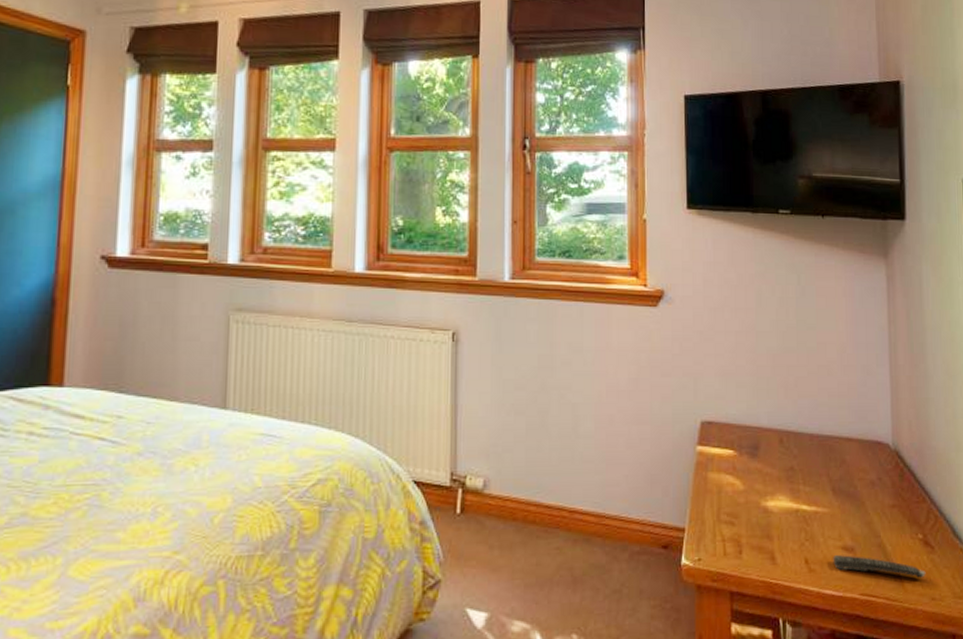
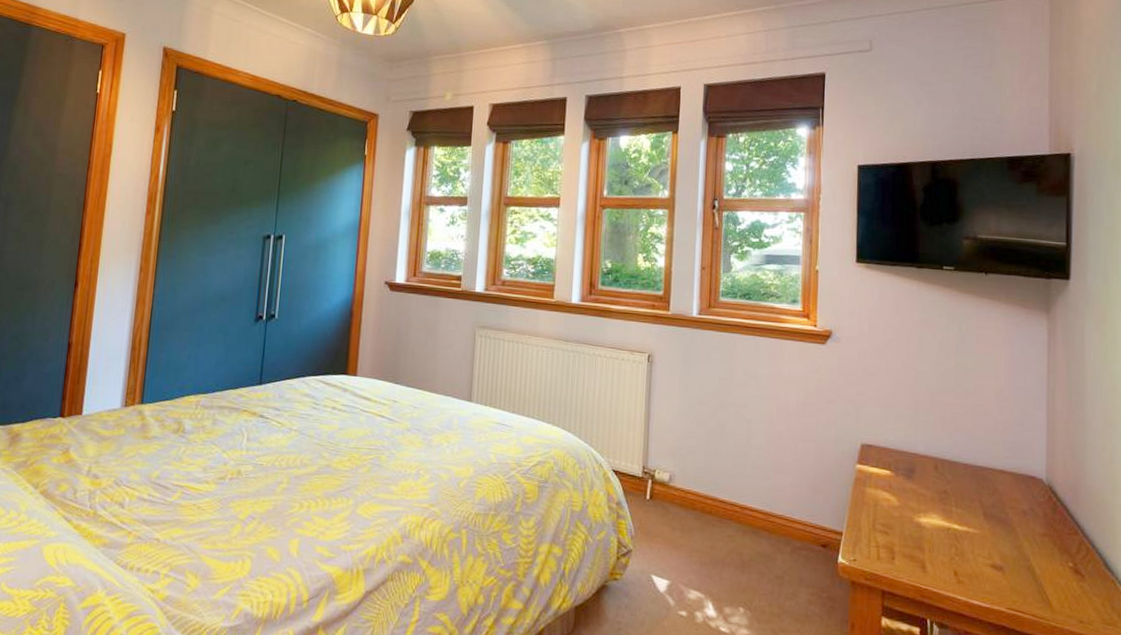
remote control: present [833,555,926,578] -> none [981,572,1075,602]

